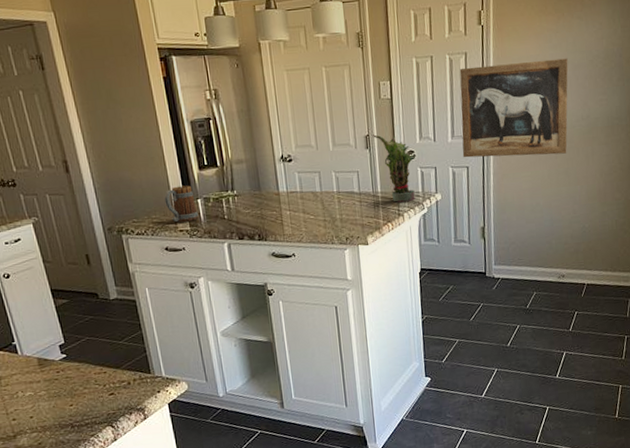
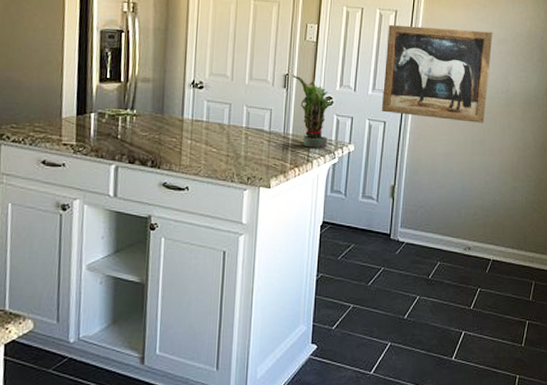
mug: present [164,185,199,223] -> none [53,96,89,136]

